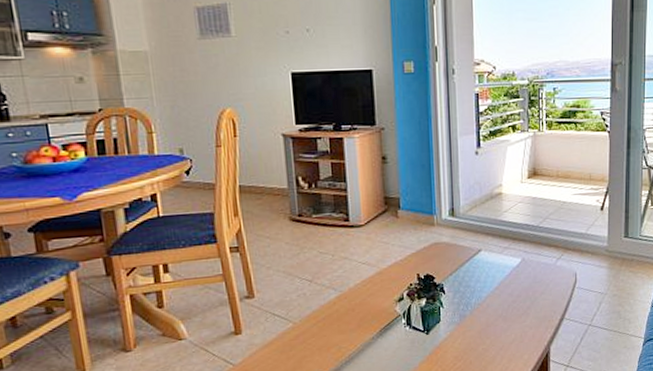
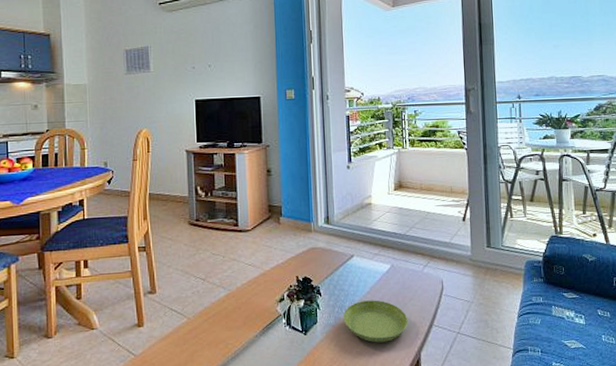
saucer: none [469,295,538,339] -> present [343,300,408,343]

